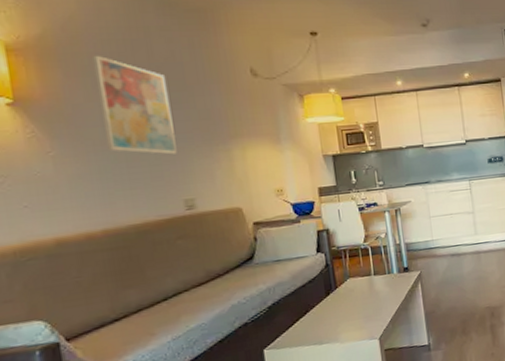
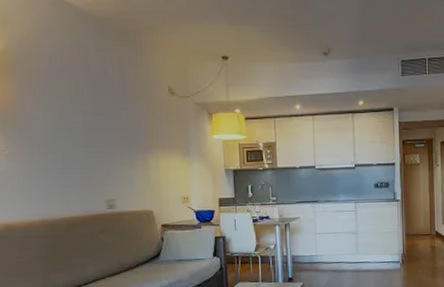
wall art: present [93,55,177,155] -> none [42,69,103,160]

